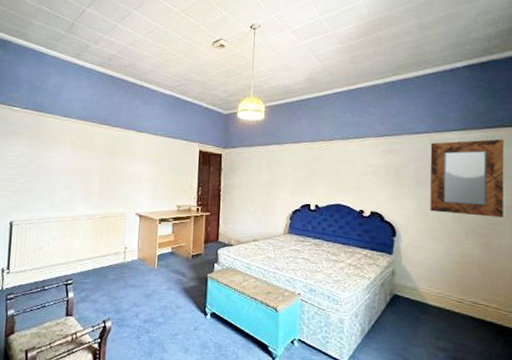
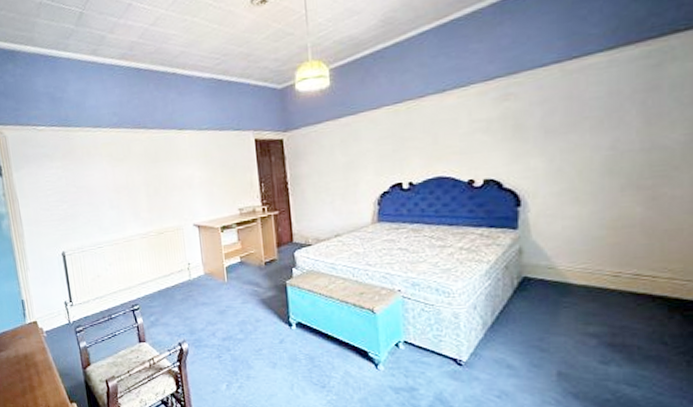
home mirror: present [430,139,504,218] -> none [563,50,678,168]

